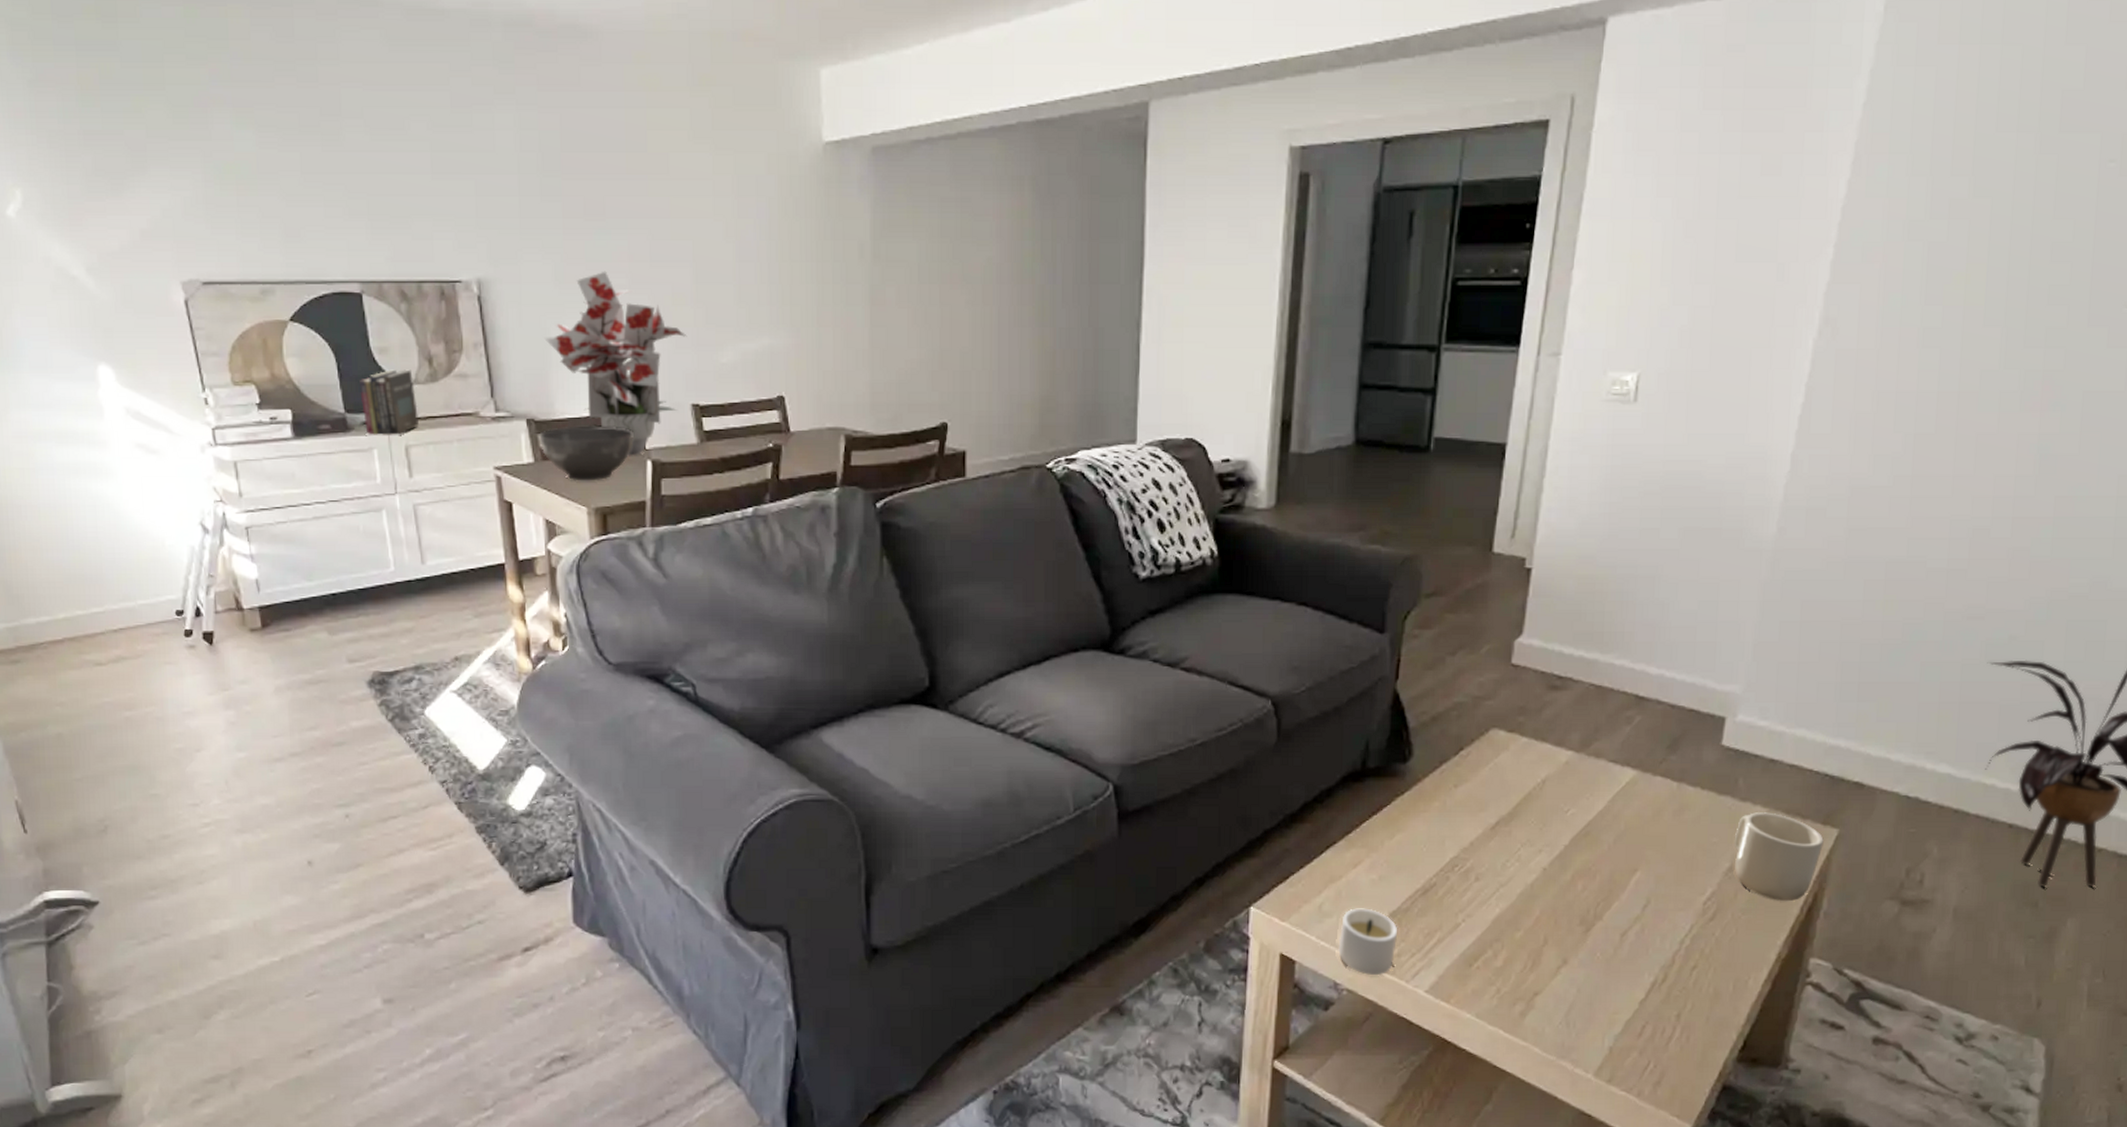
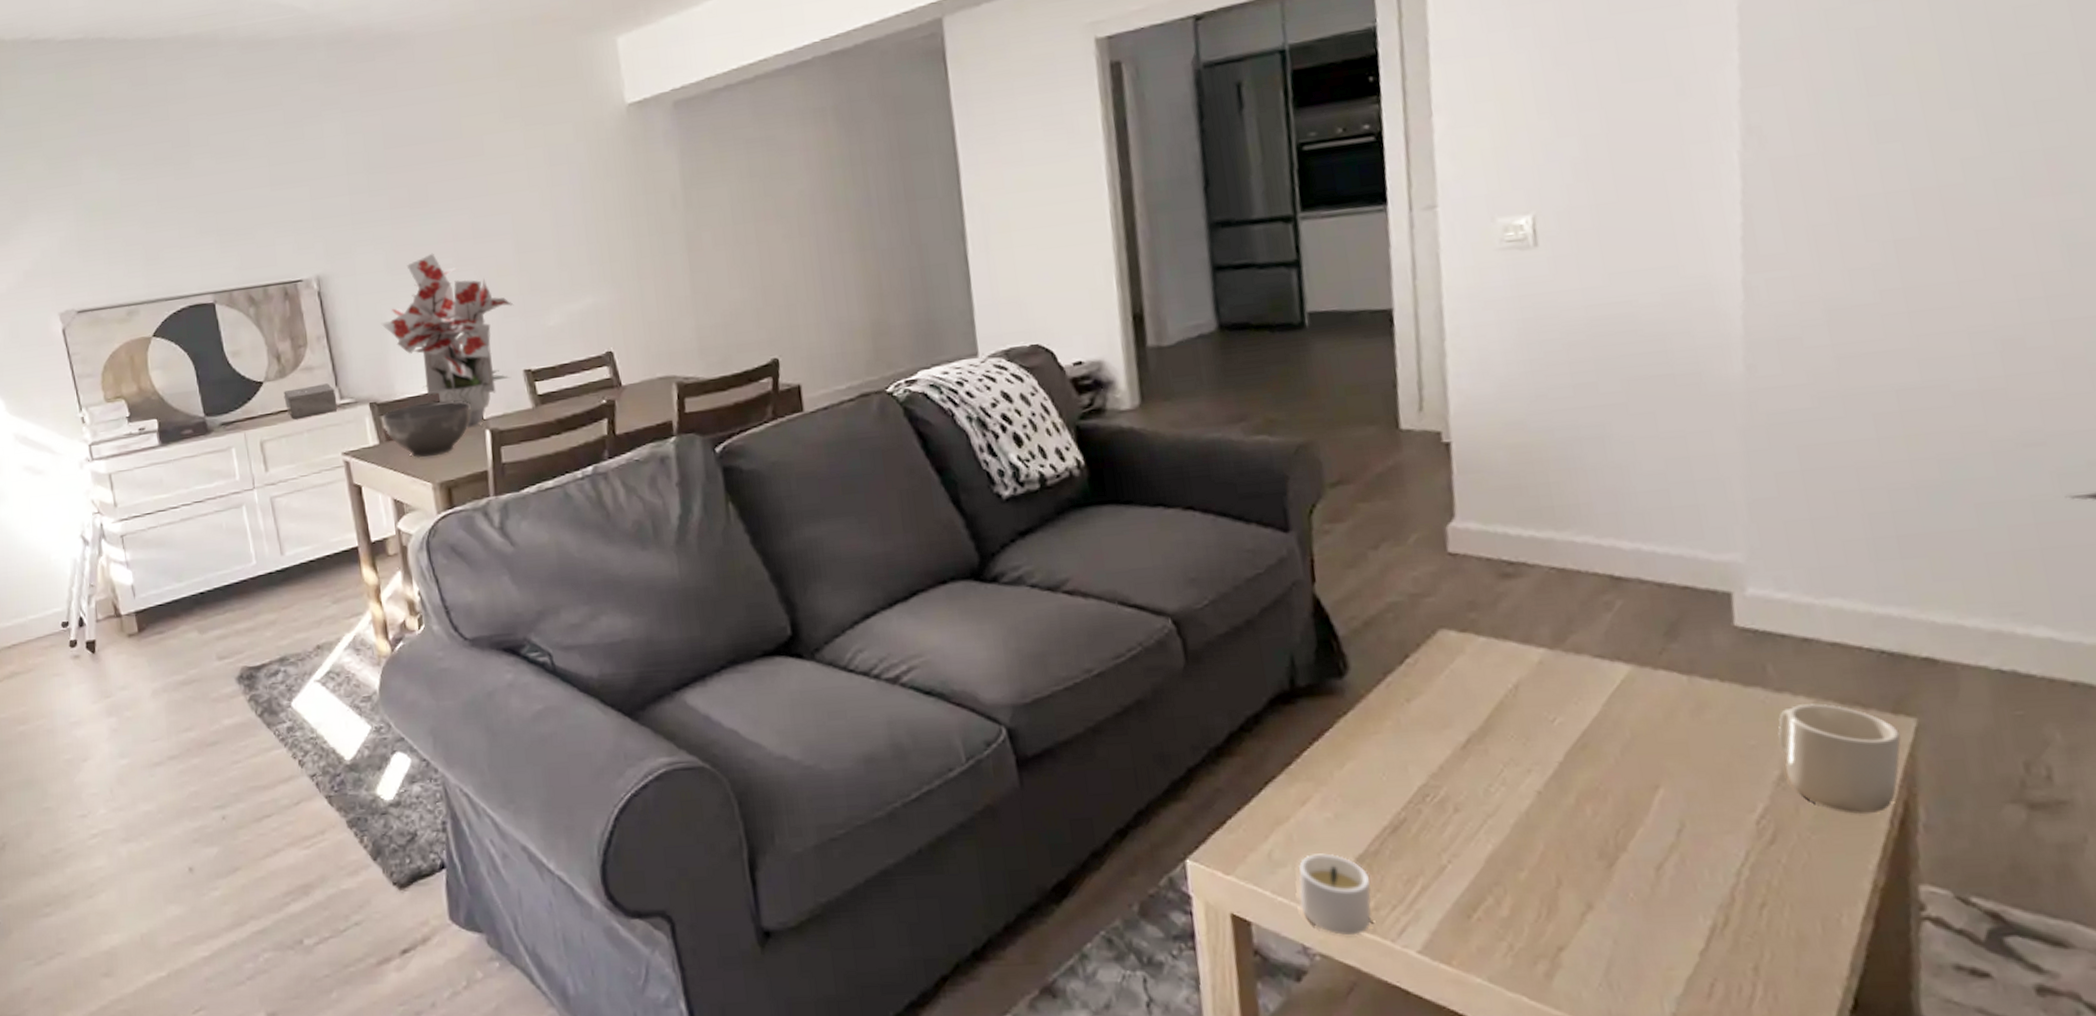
books: present [358,369,420,435] -> none [215,368,272,435]
decorative box: none [434,394,492,427] -> present [283,383,338,420]

